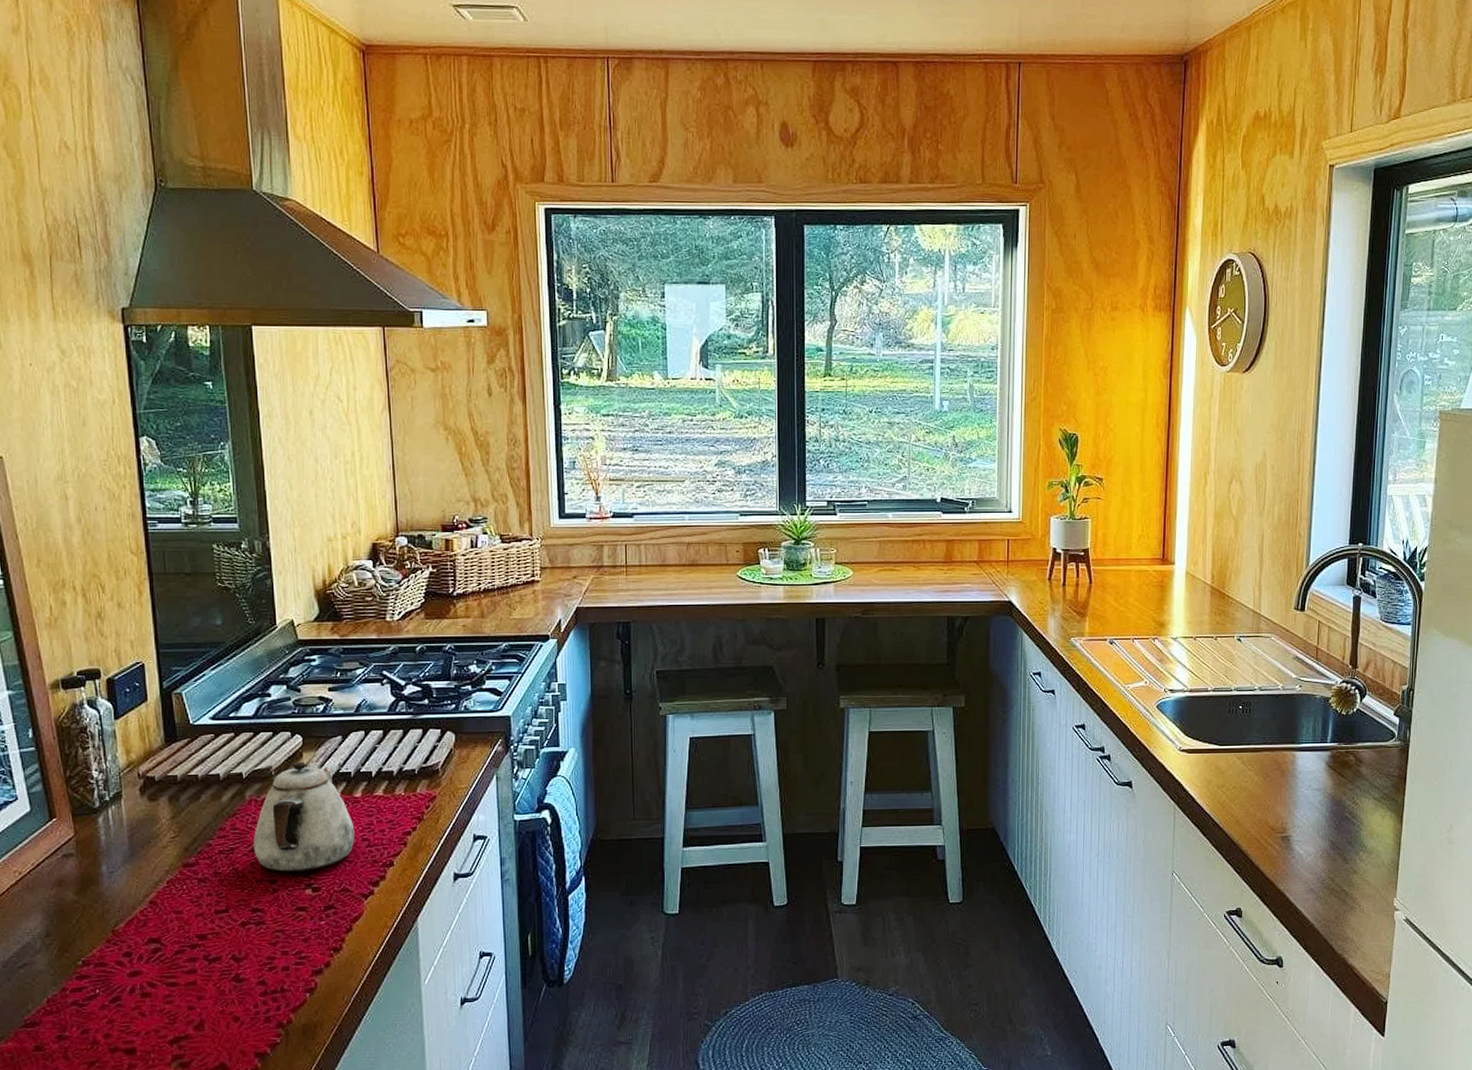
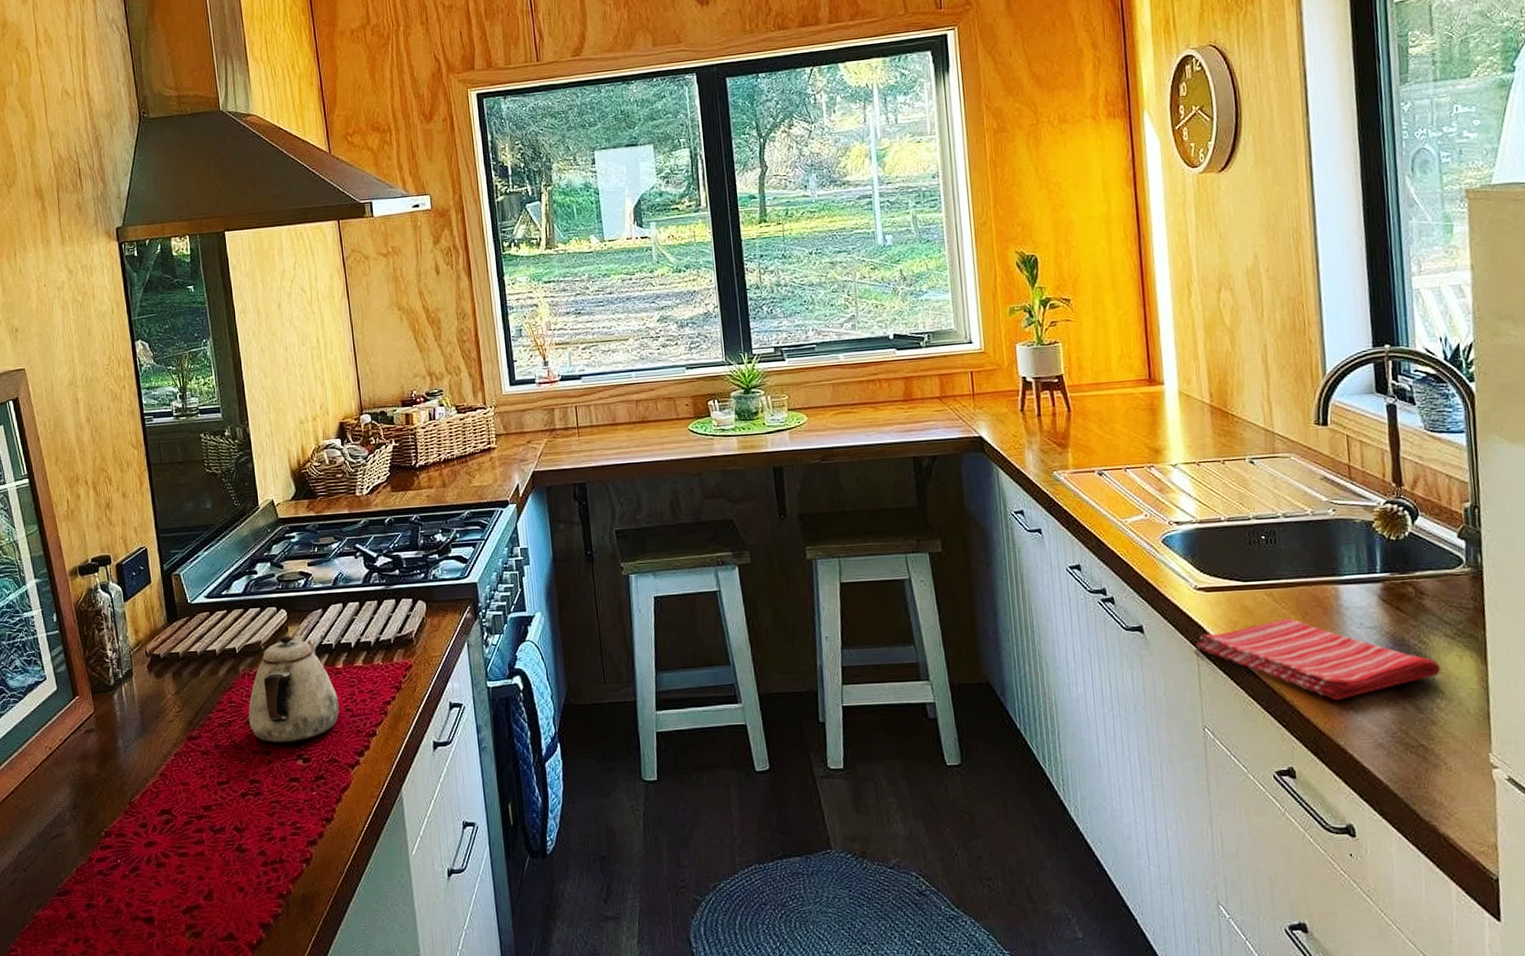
dish towel: none [1175,779,1367,852] -> present [1196,618,1441,701]

